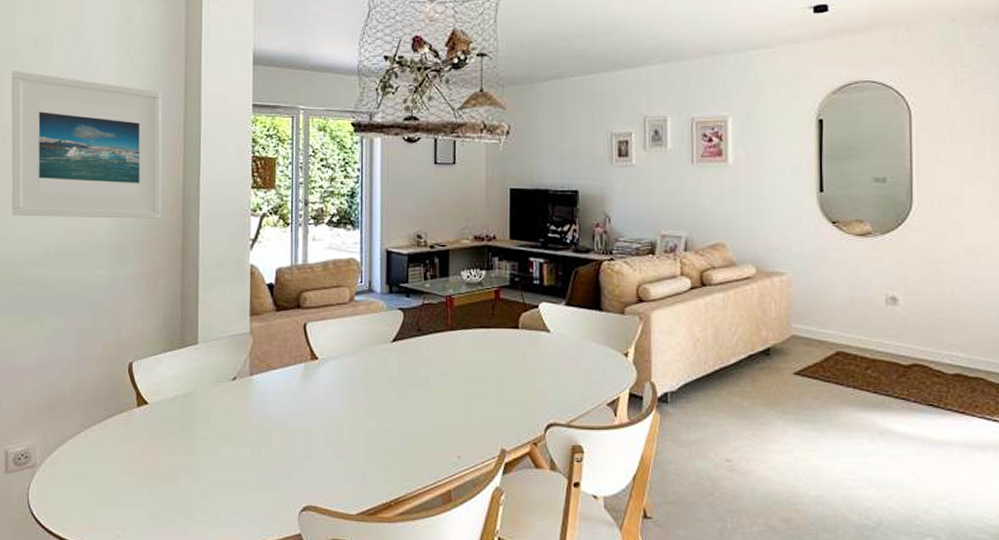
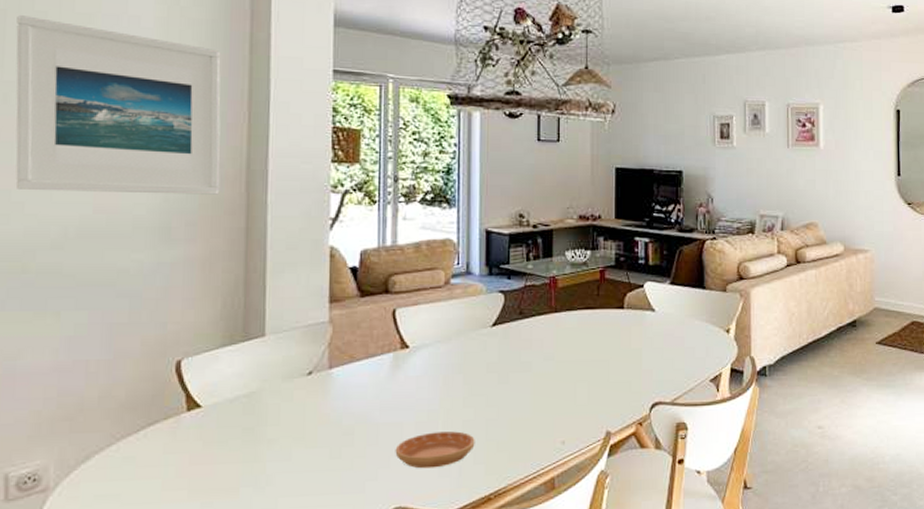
saucer: none [306,439,377,473] -> present [395,431,475,469]

